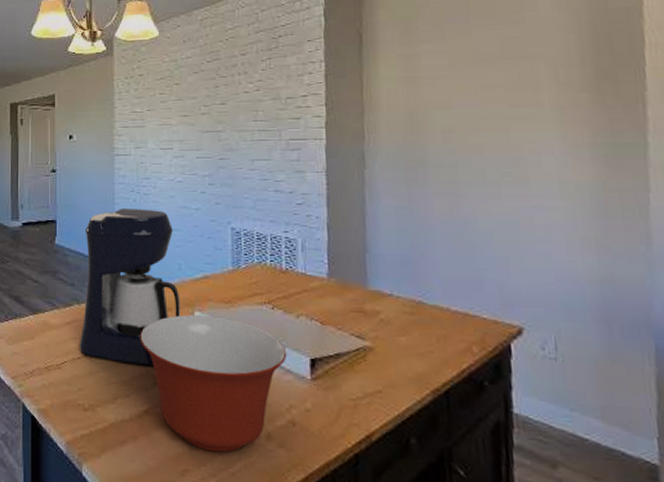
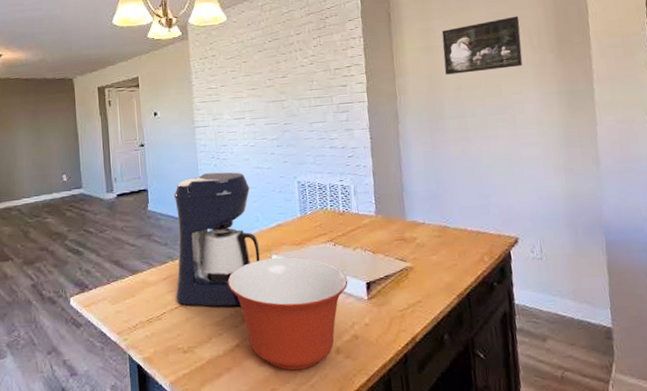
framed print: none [430,43,543,113] -> present [441,16,523,75]

